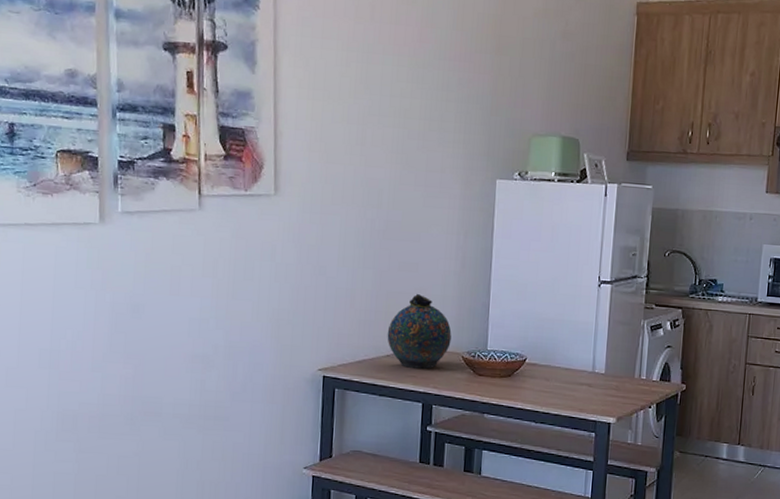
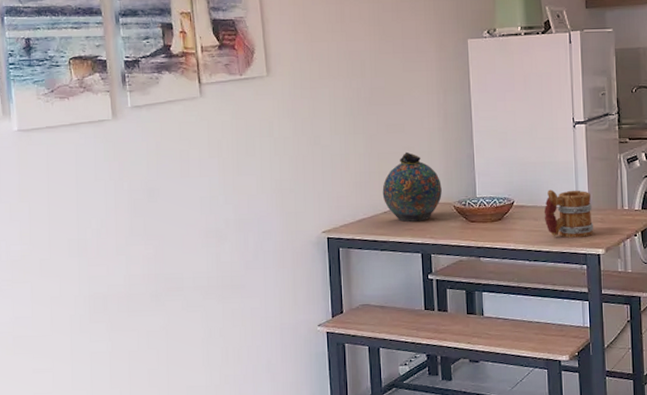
mug: none [556,350,608,404] -> present [544,189,594,238]

